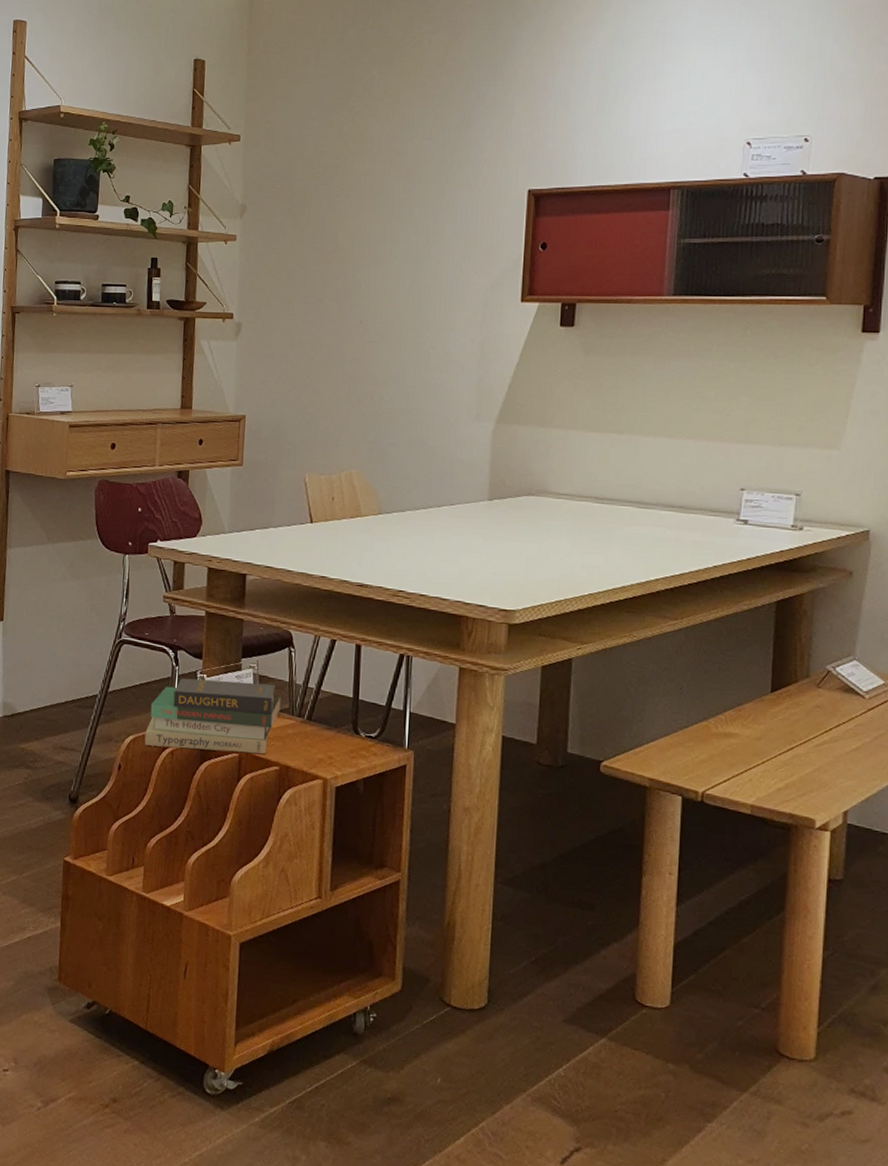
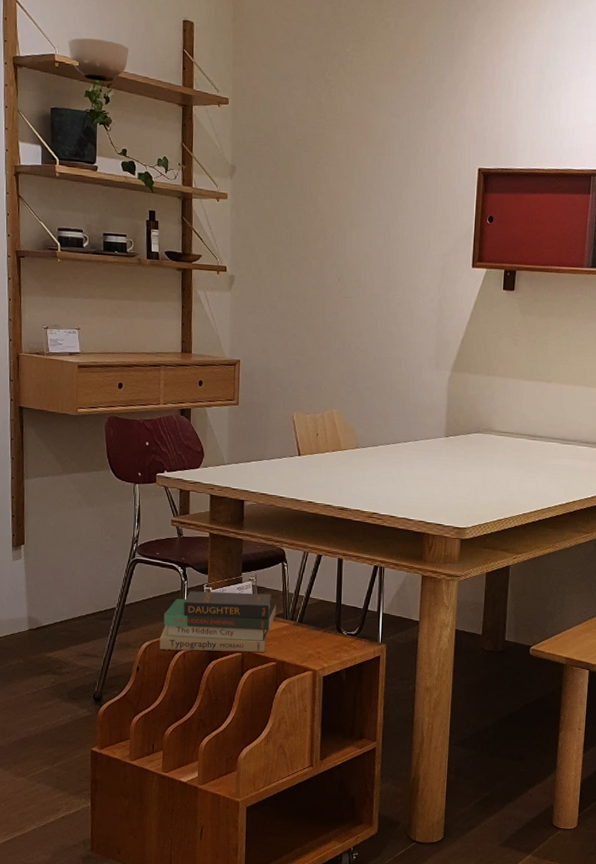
bowl: none [74,87,137,129] -> present [67,38,129,82]

